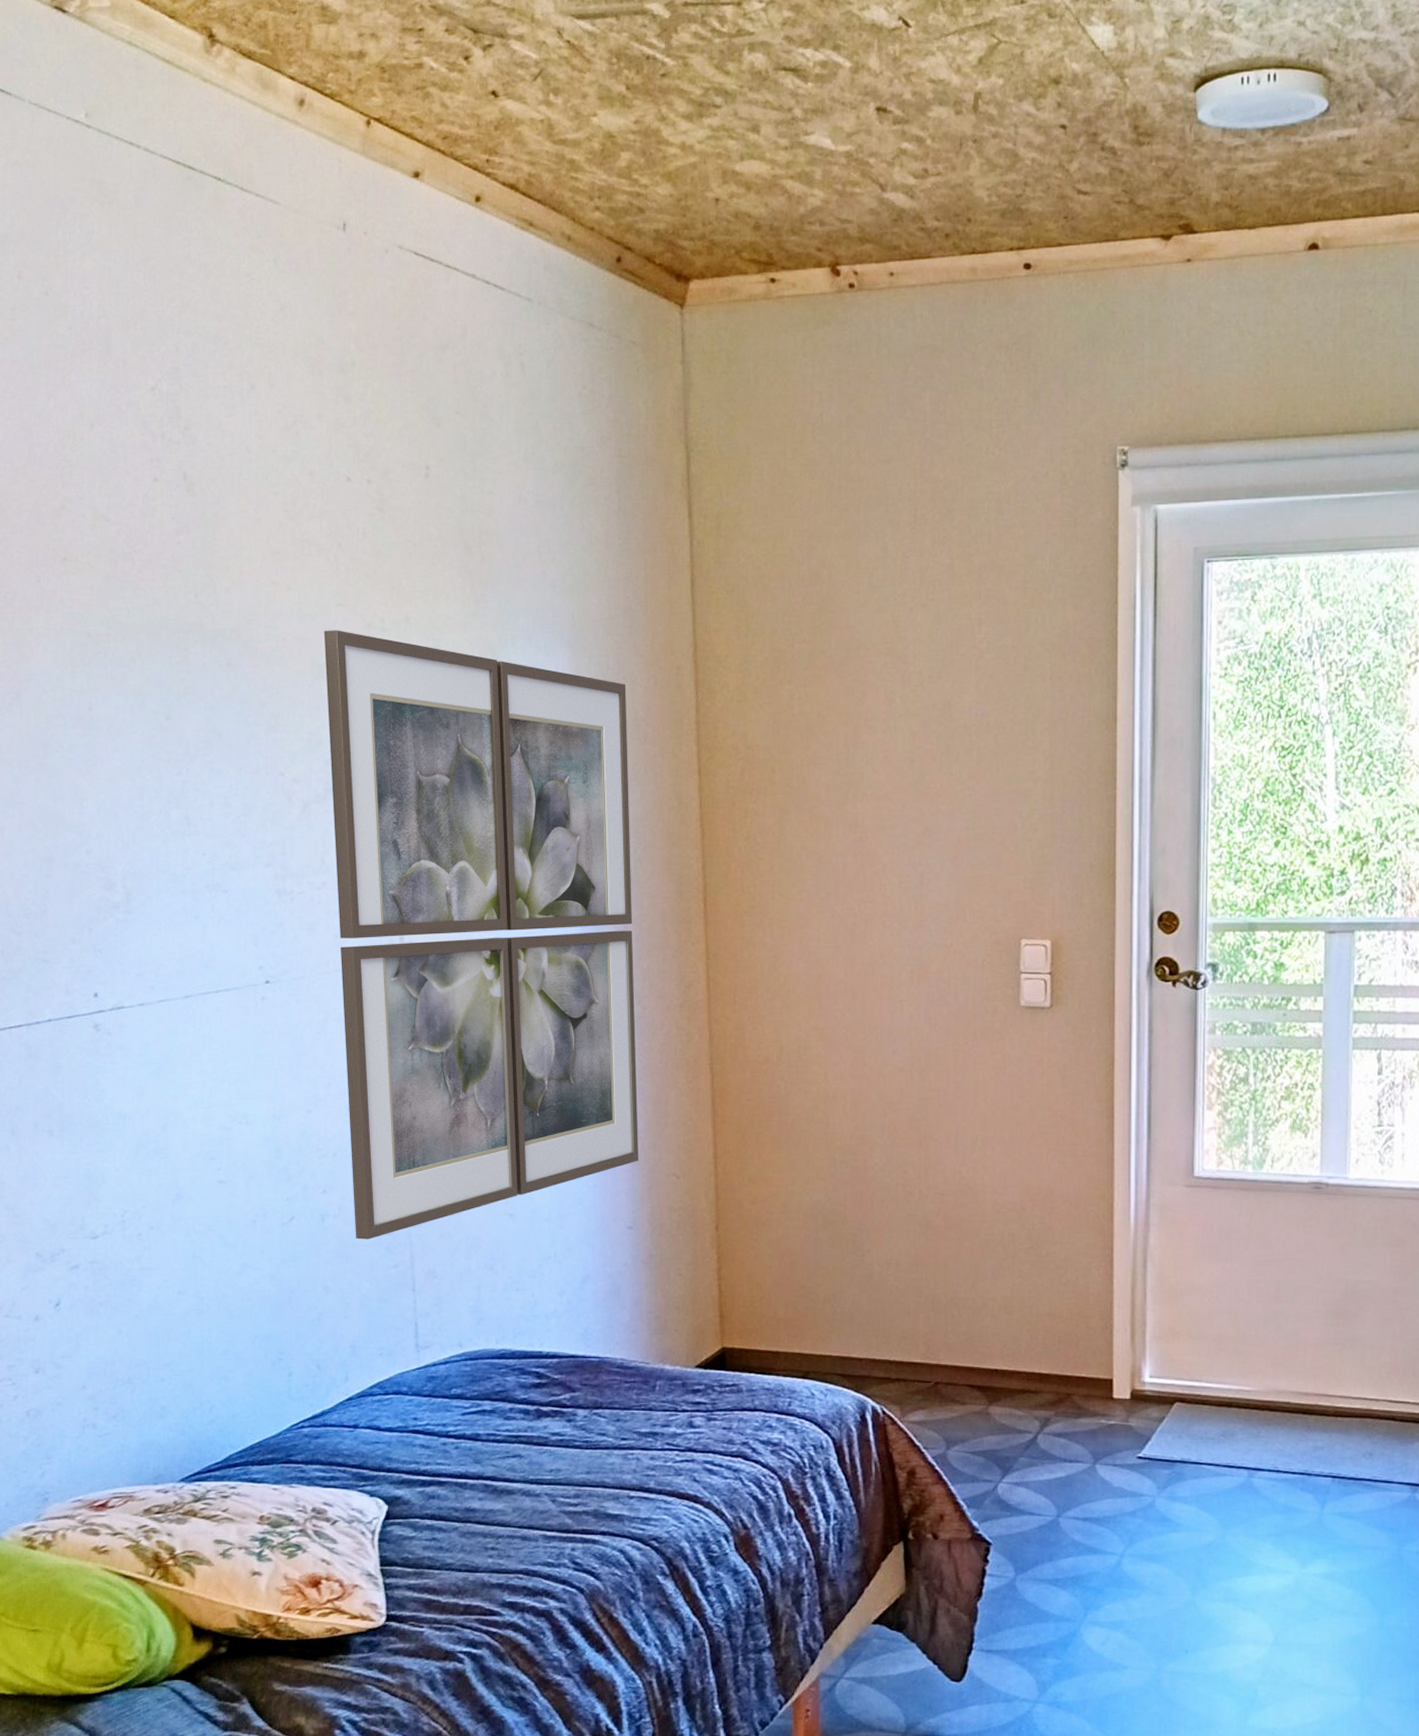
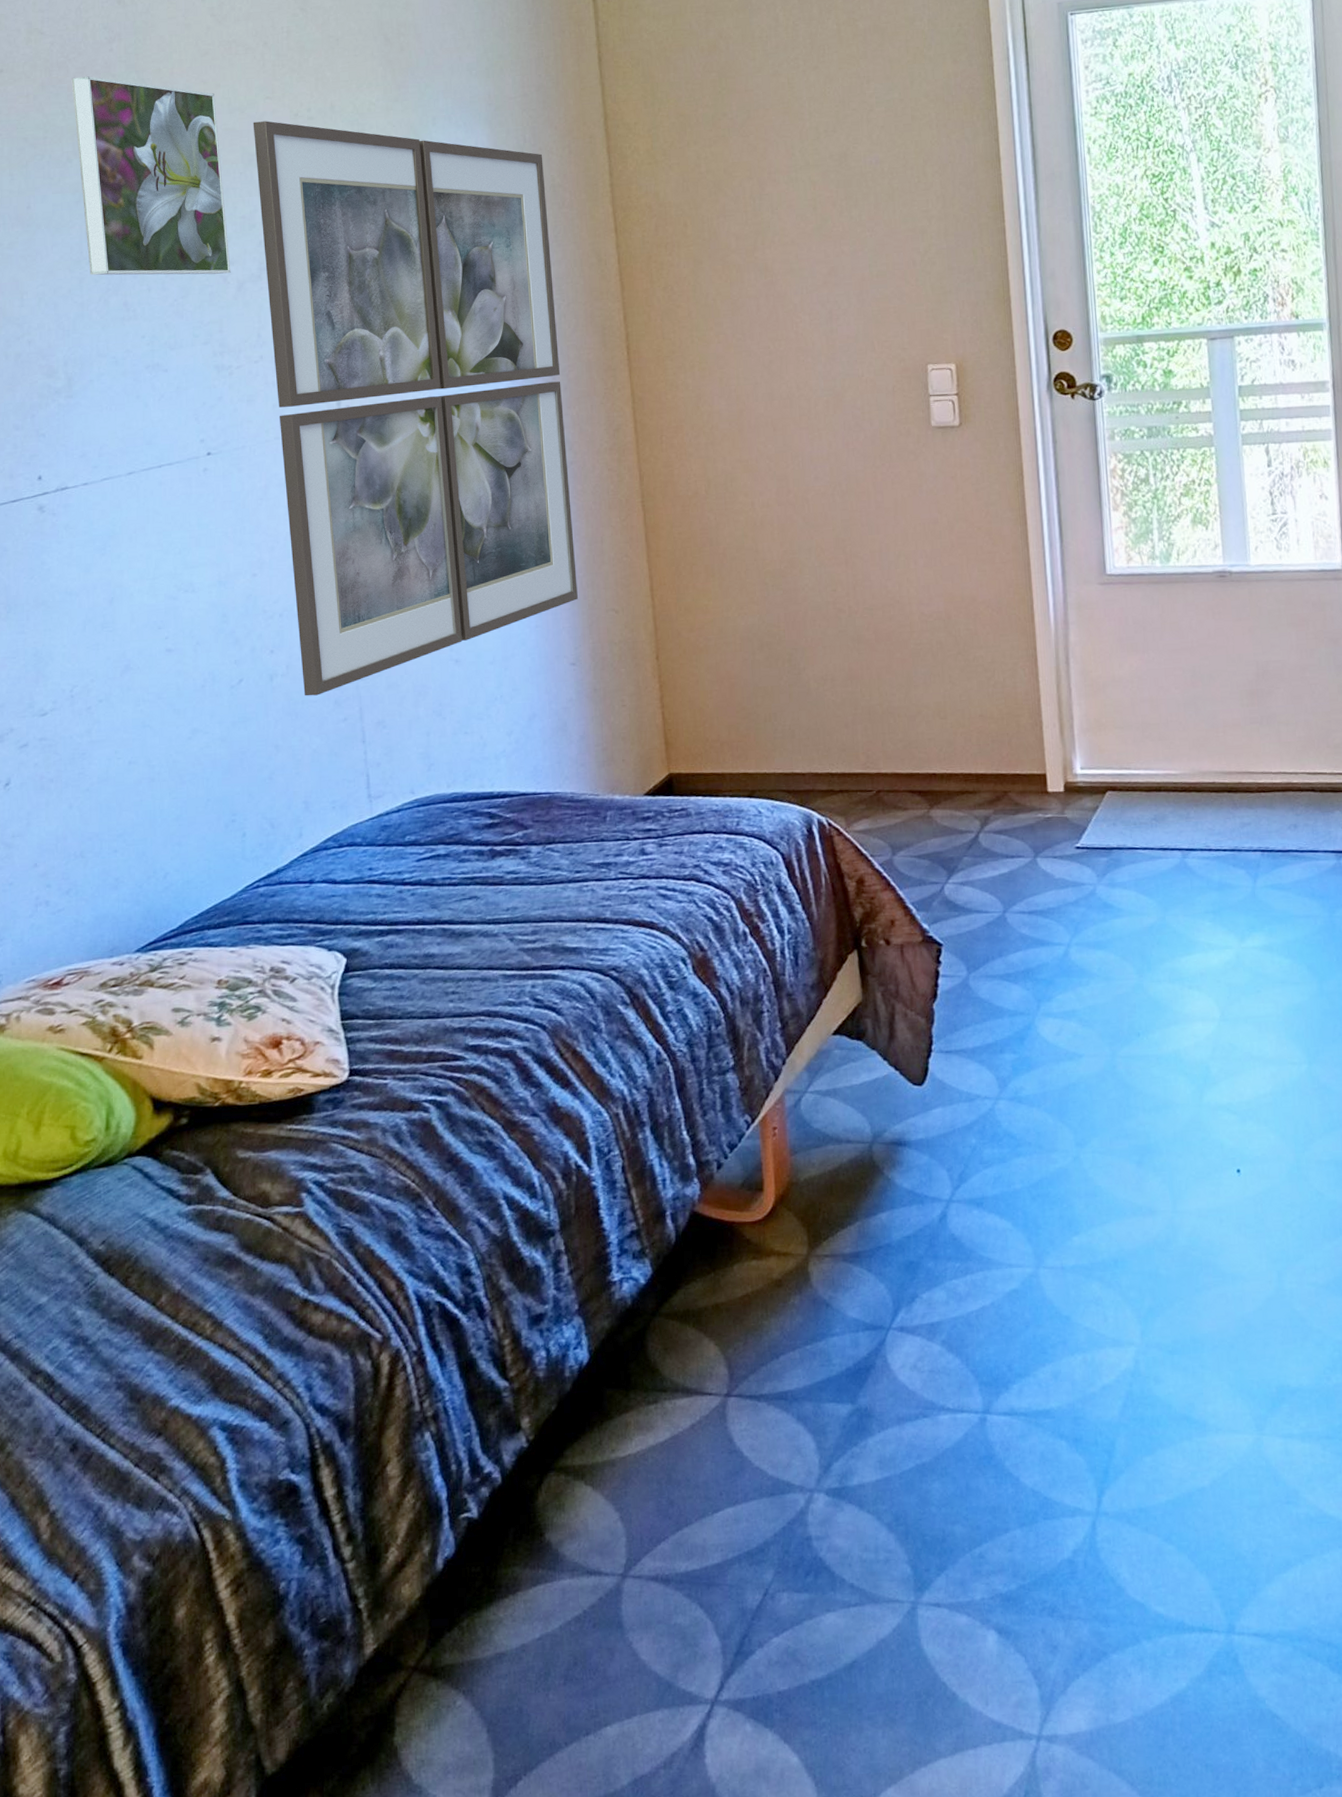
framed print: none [137,570,296,792] -> present [71,76,231,276]

